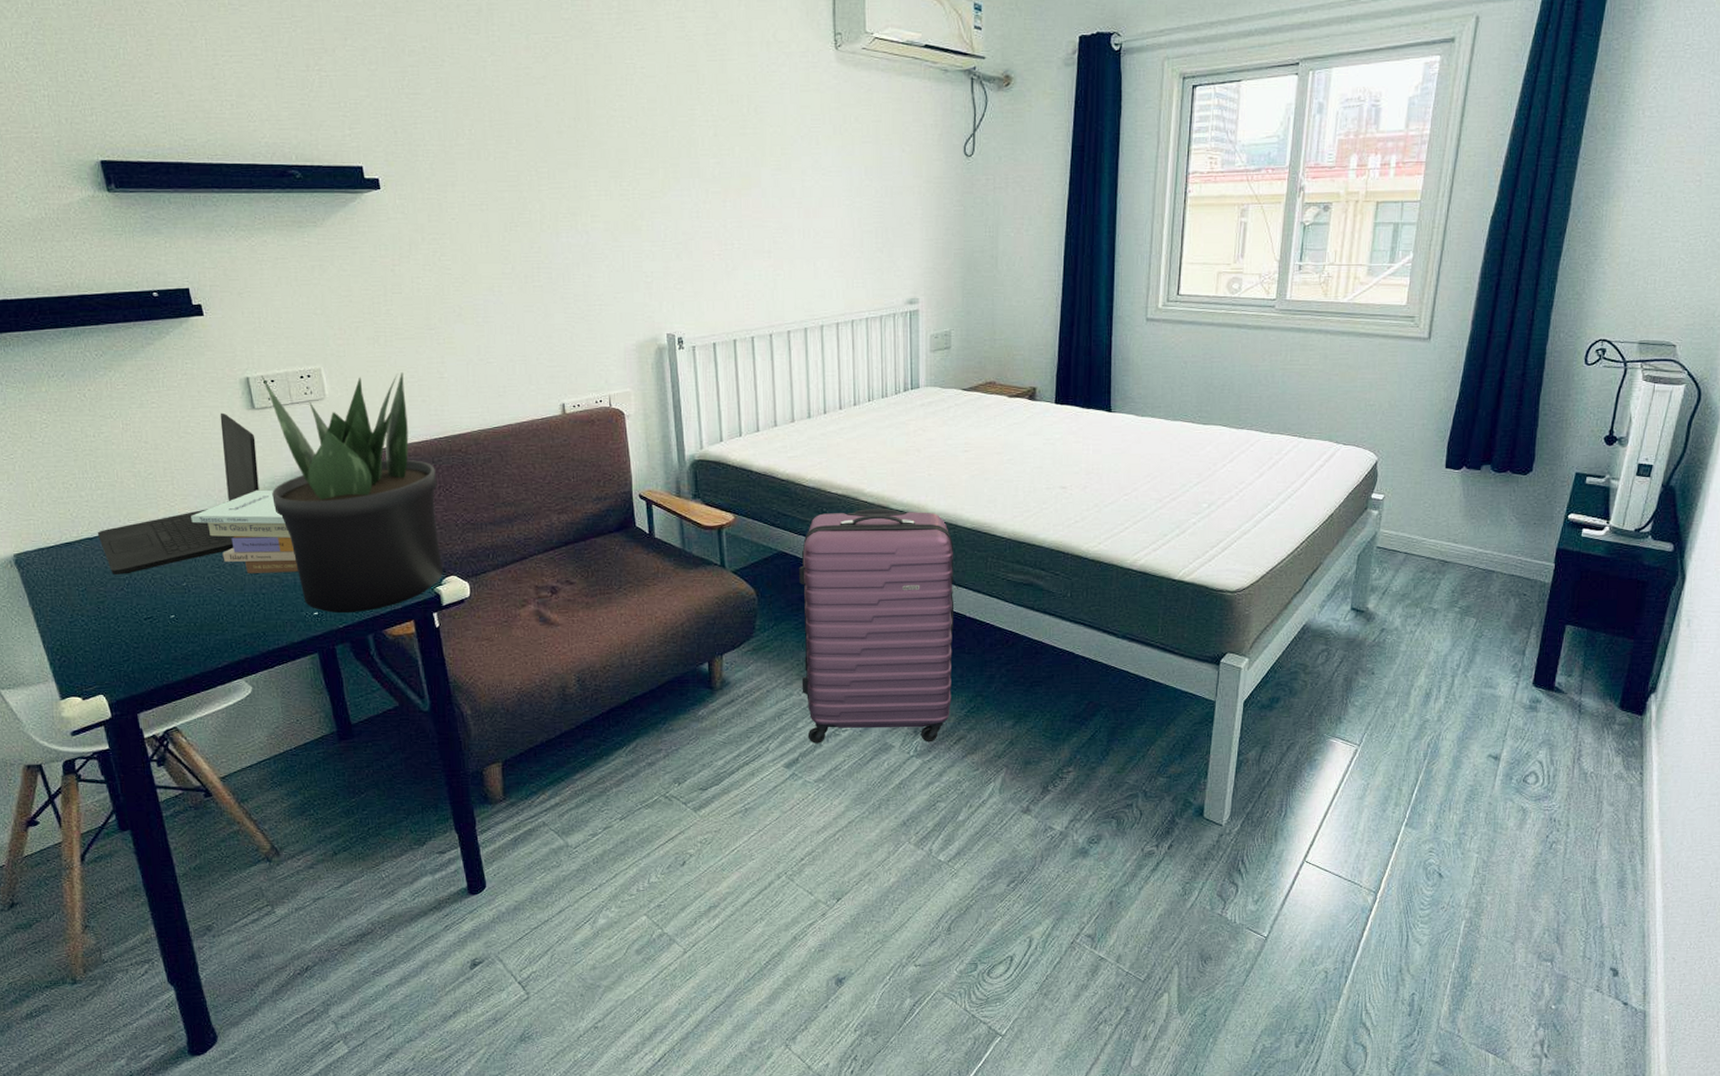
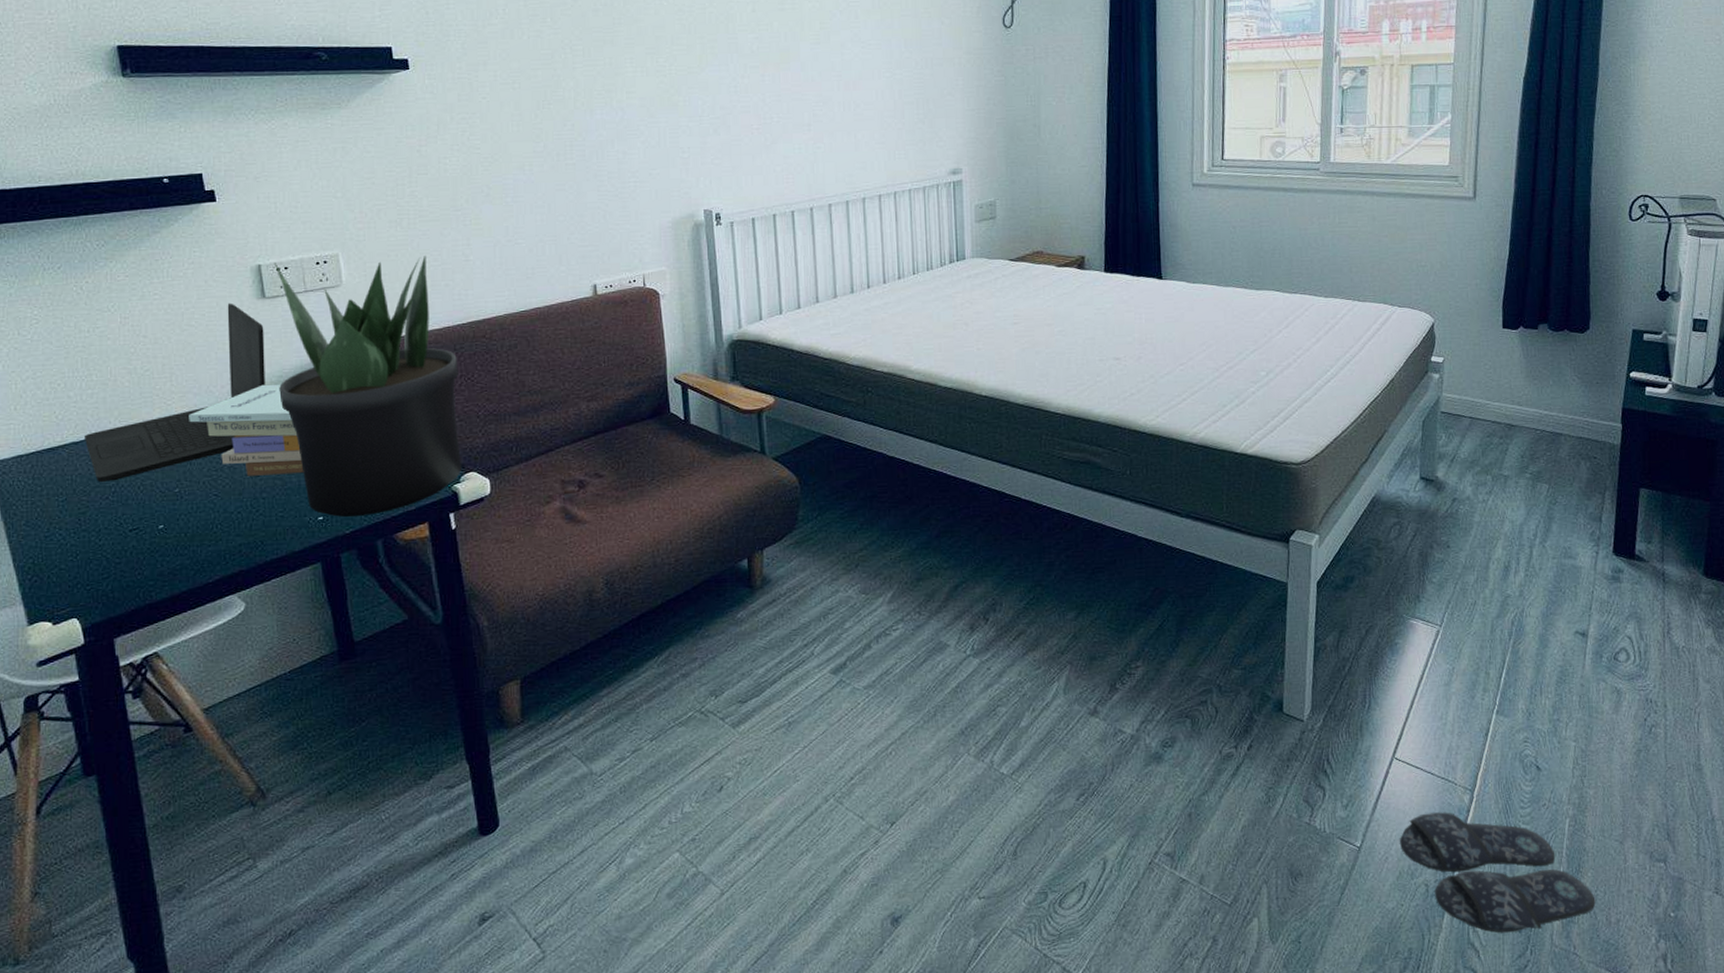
suitcase: present [799,509,959,743] -> none [844,386,1013,645]
slippers: none [1304,910,1483,1016] -> present [1400,812,1596,933]

